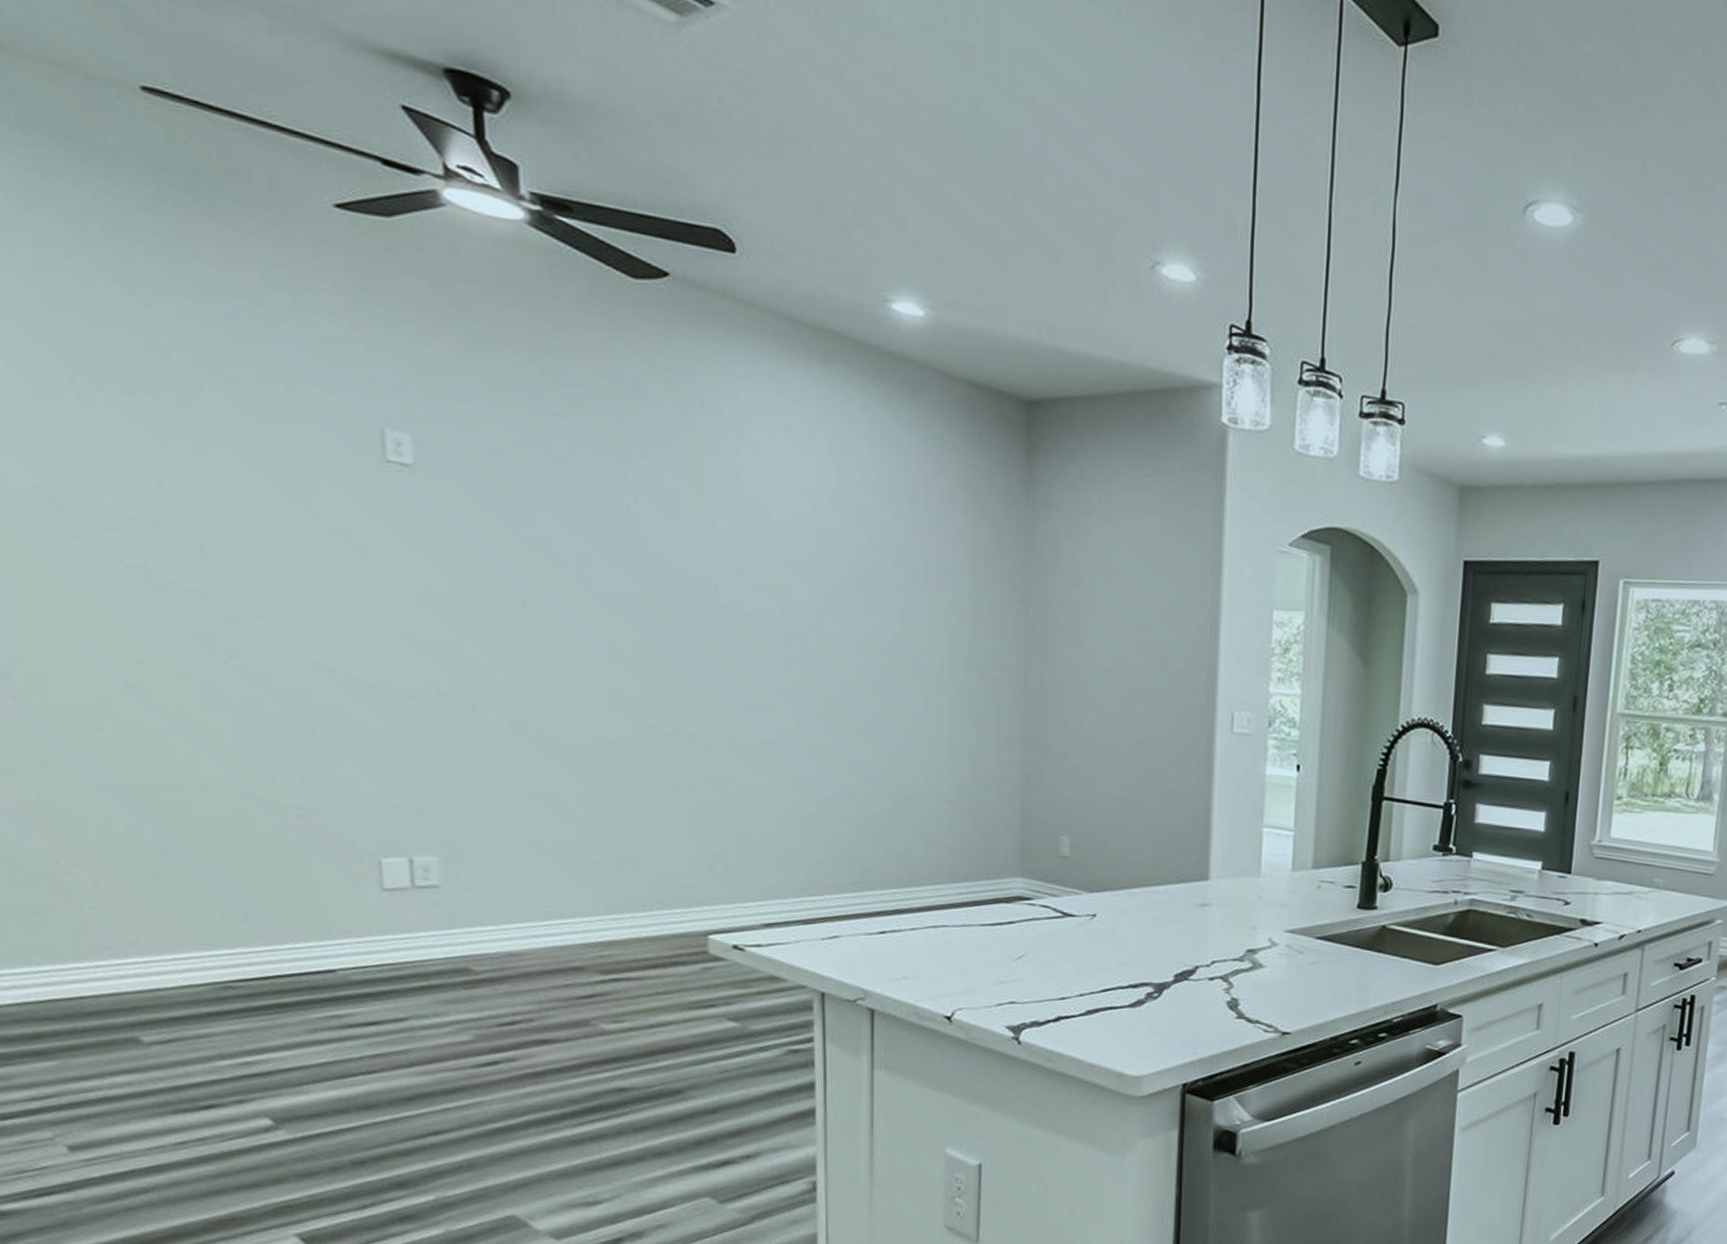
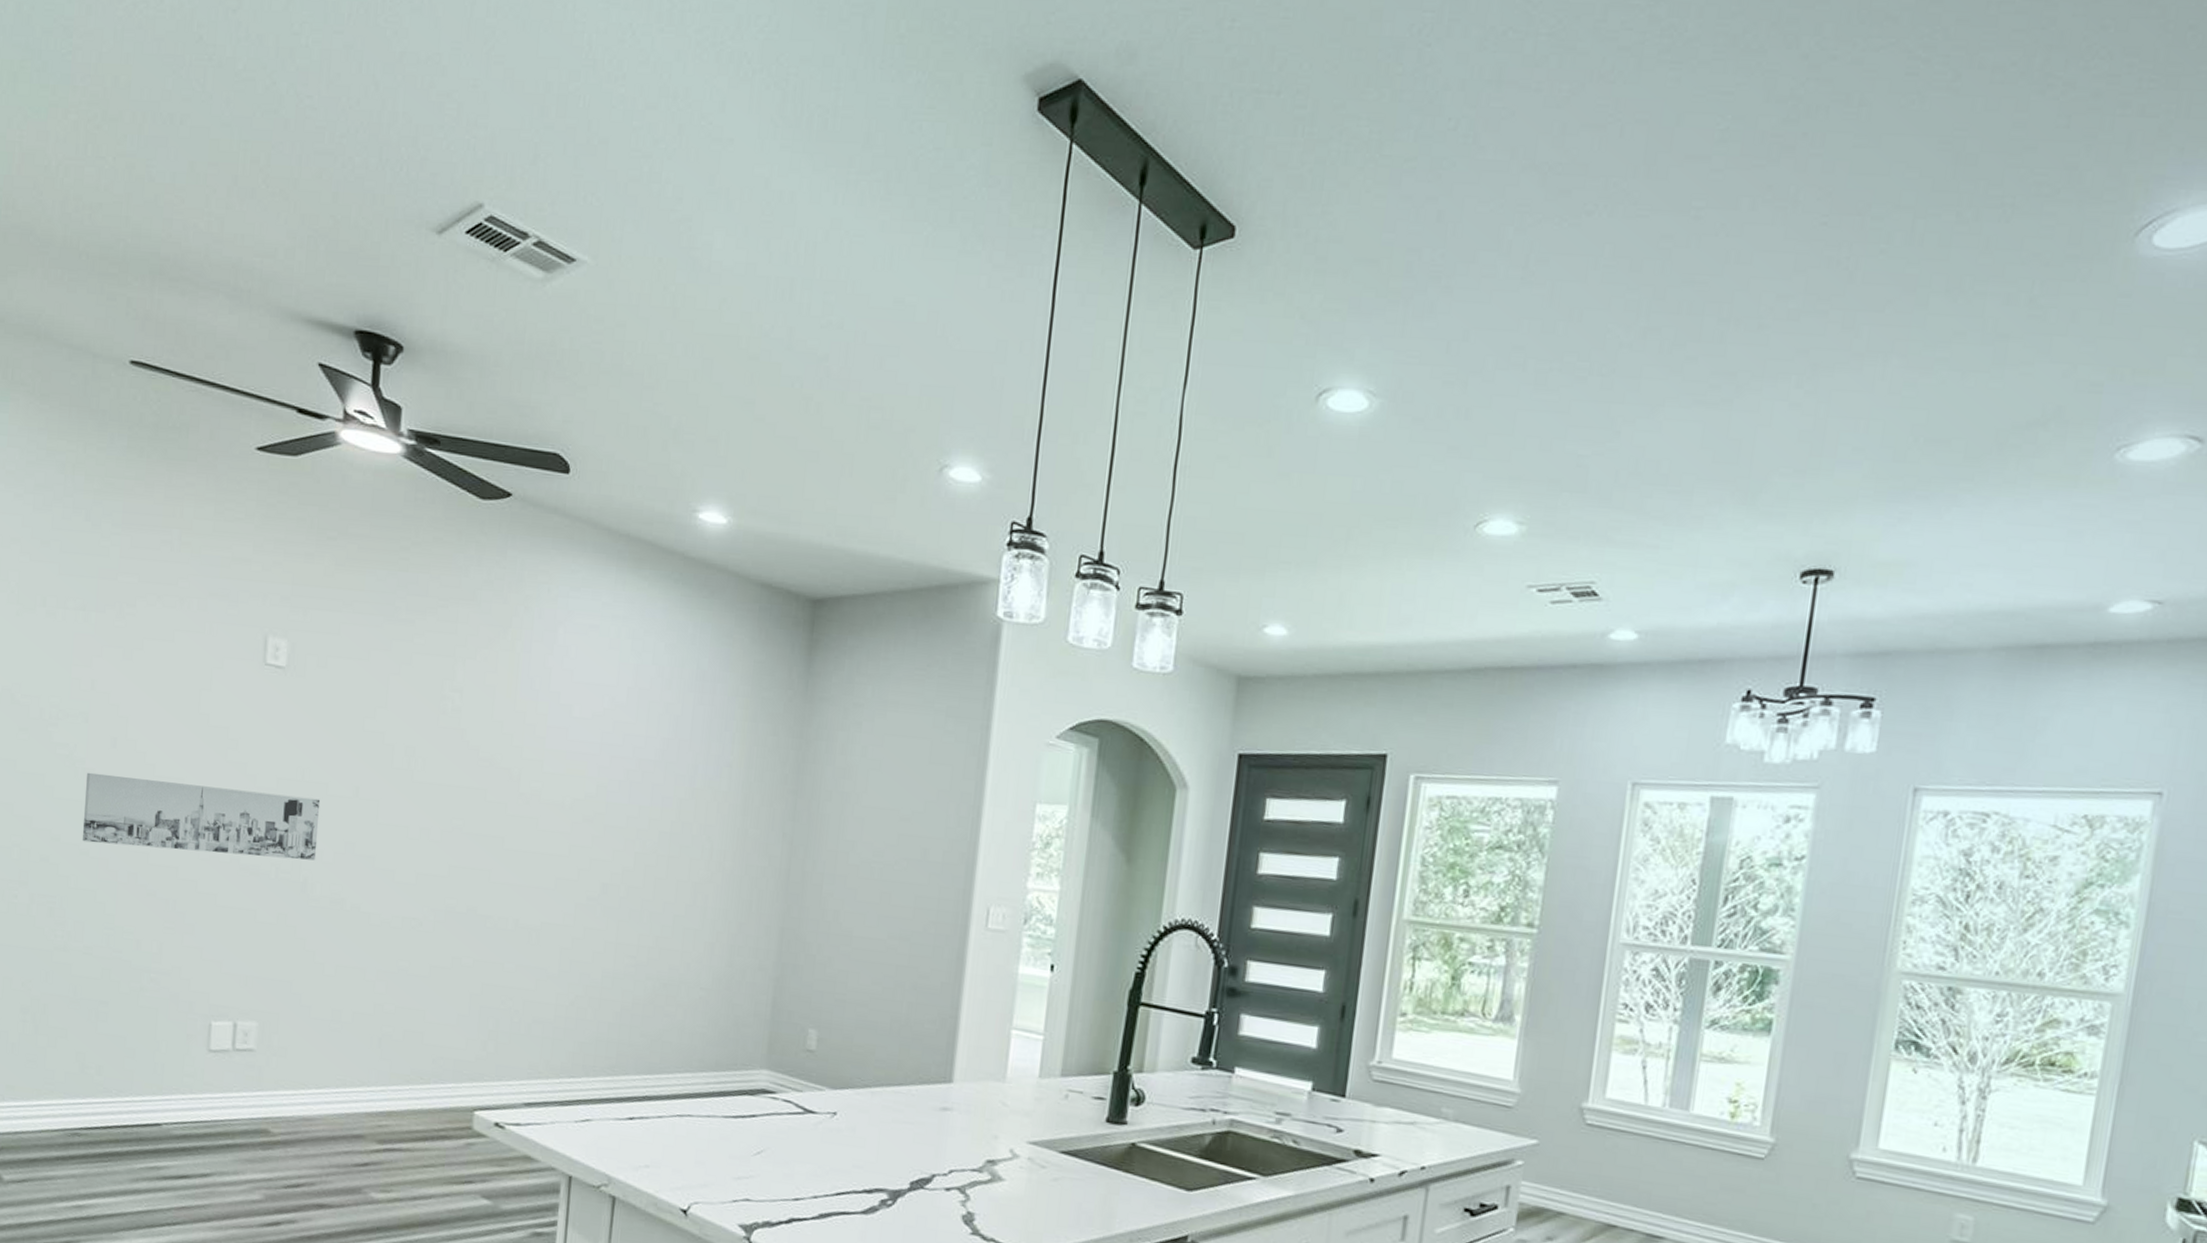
wall art: none [169,585,484,681] -> present [82,772,321,861]

